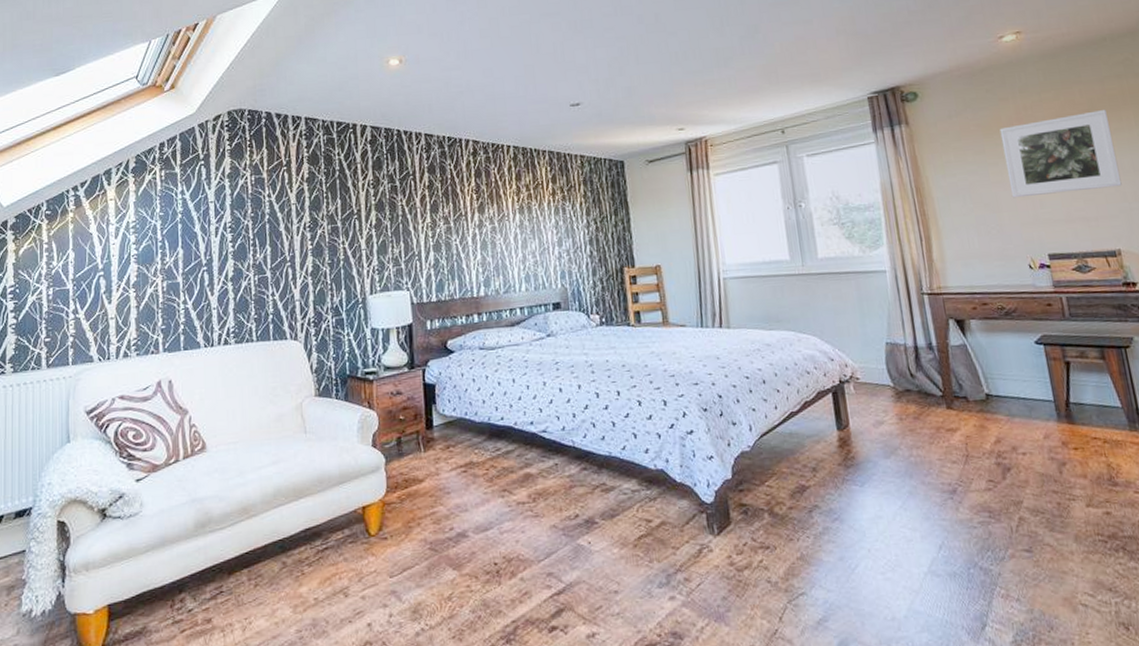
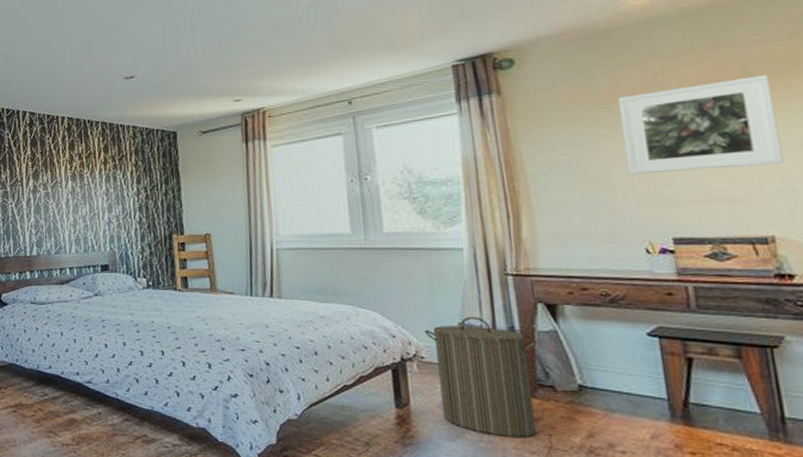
laundry hamper: none [858,335,956,450] -> present [424,317,538,438]

